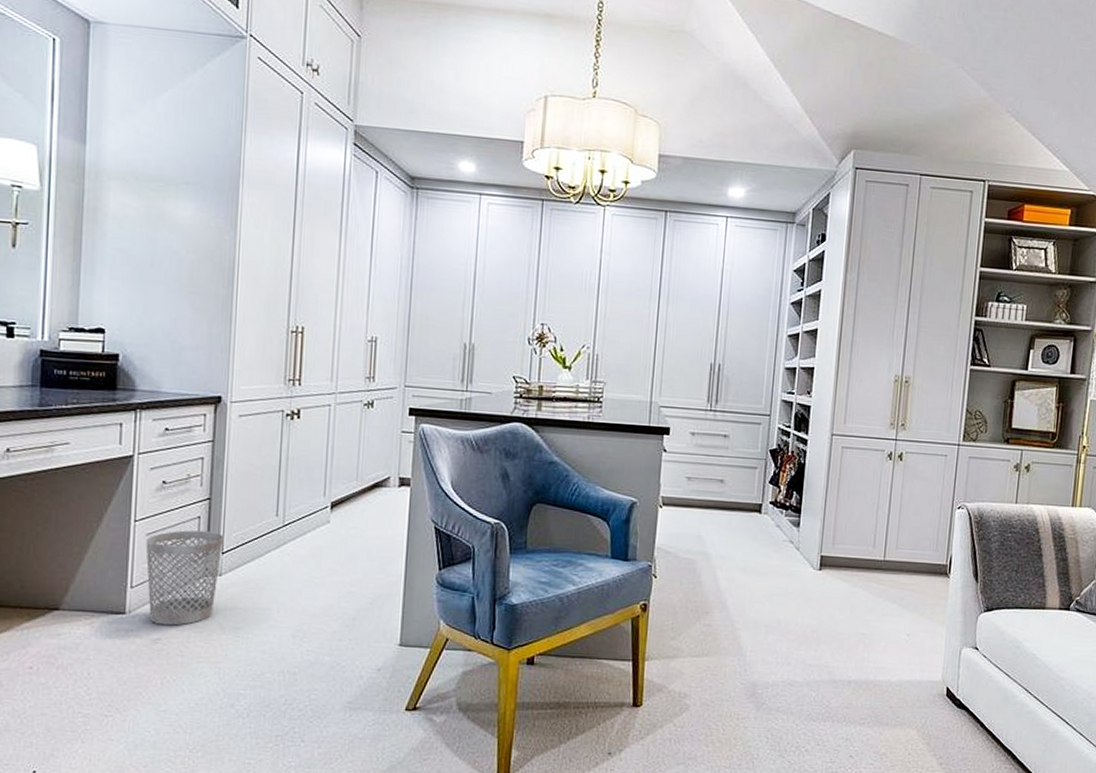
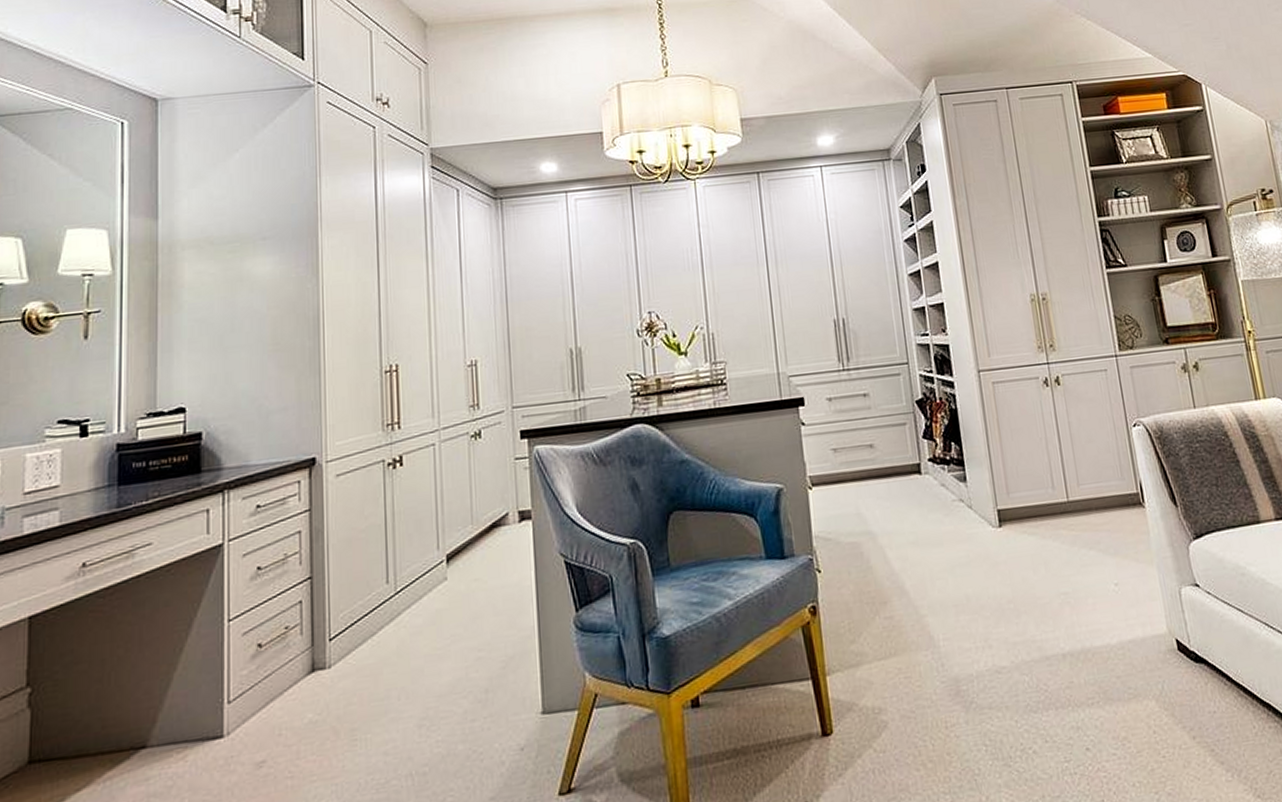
wastebasket: present [145,530,224,626] -> none [242,615,330,744]

